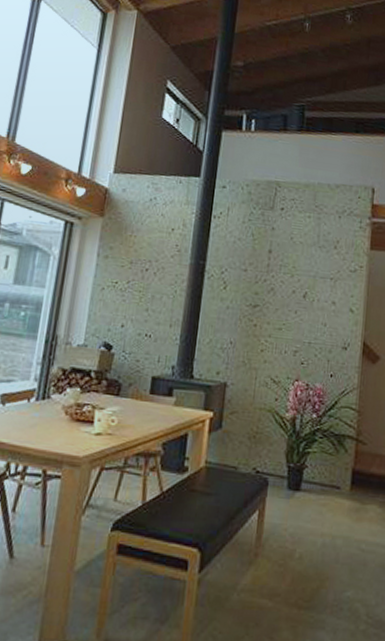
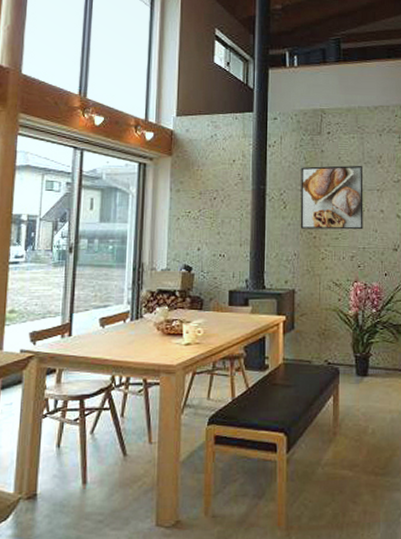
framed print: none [240,244,316,322] -> present [300,165,363,230]

